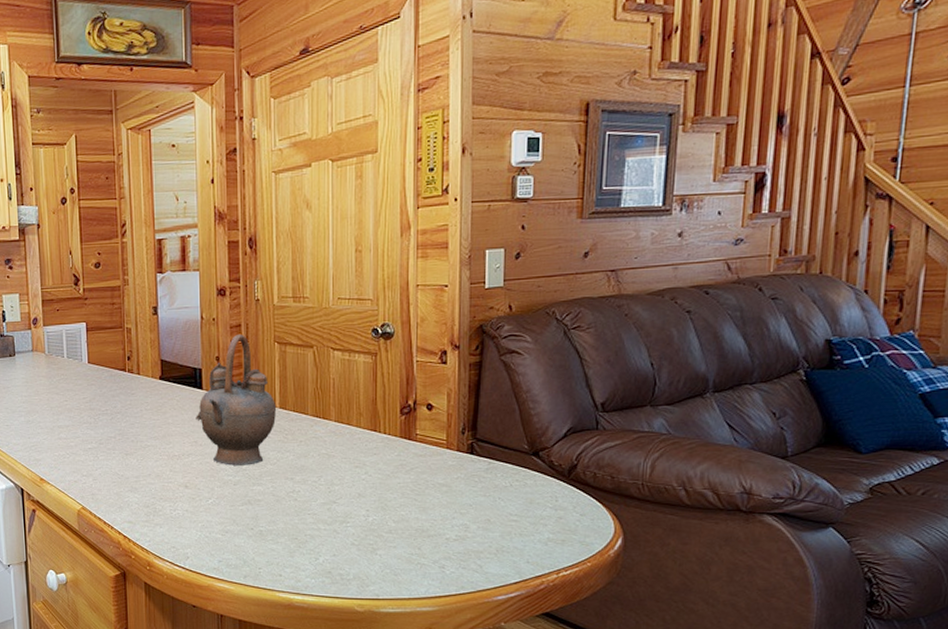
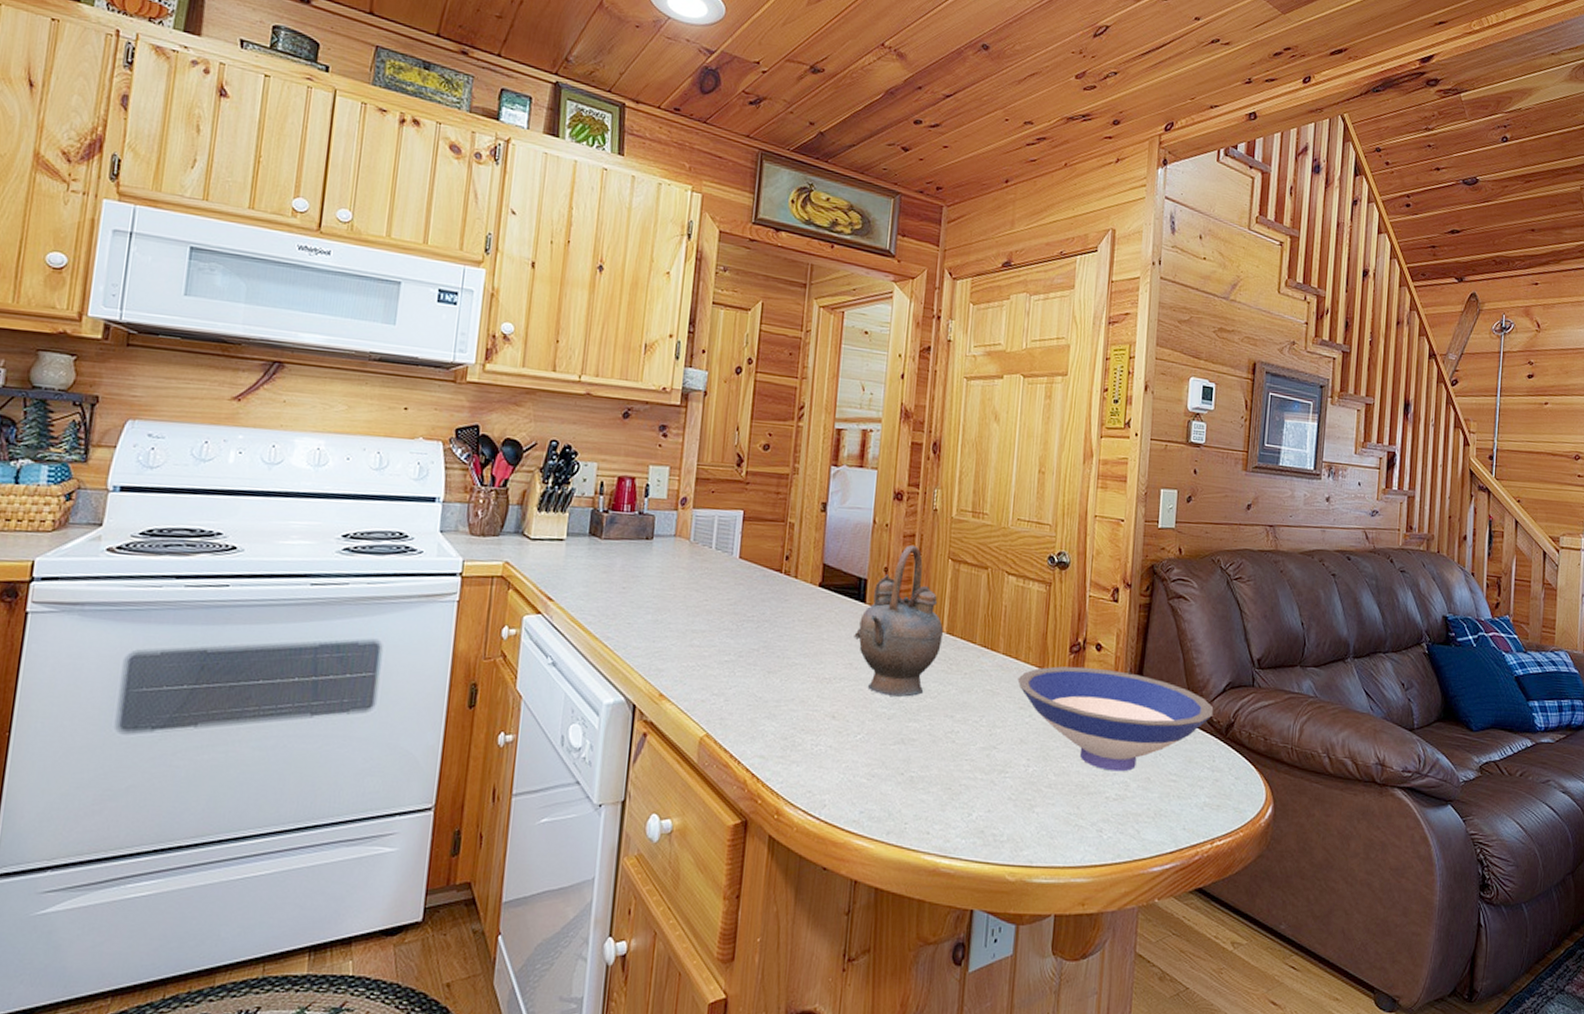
bowl: none [351,426,555,516] -> present [1017,666,1214,772]

